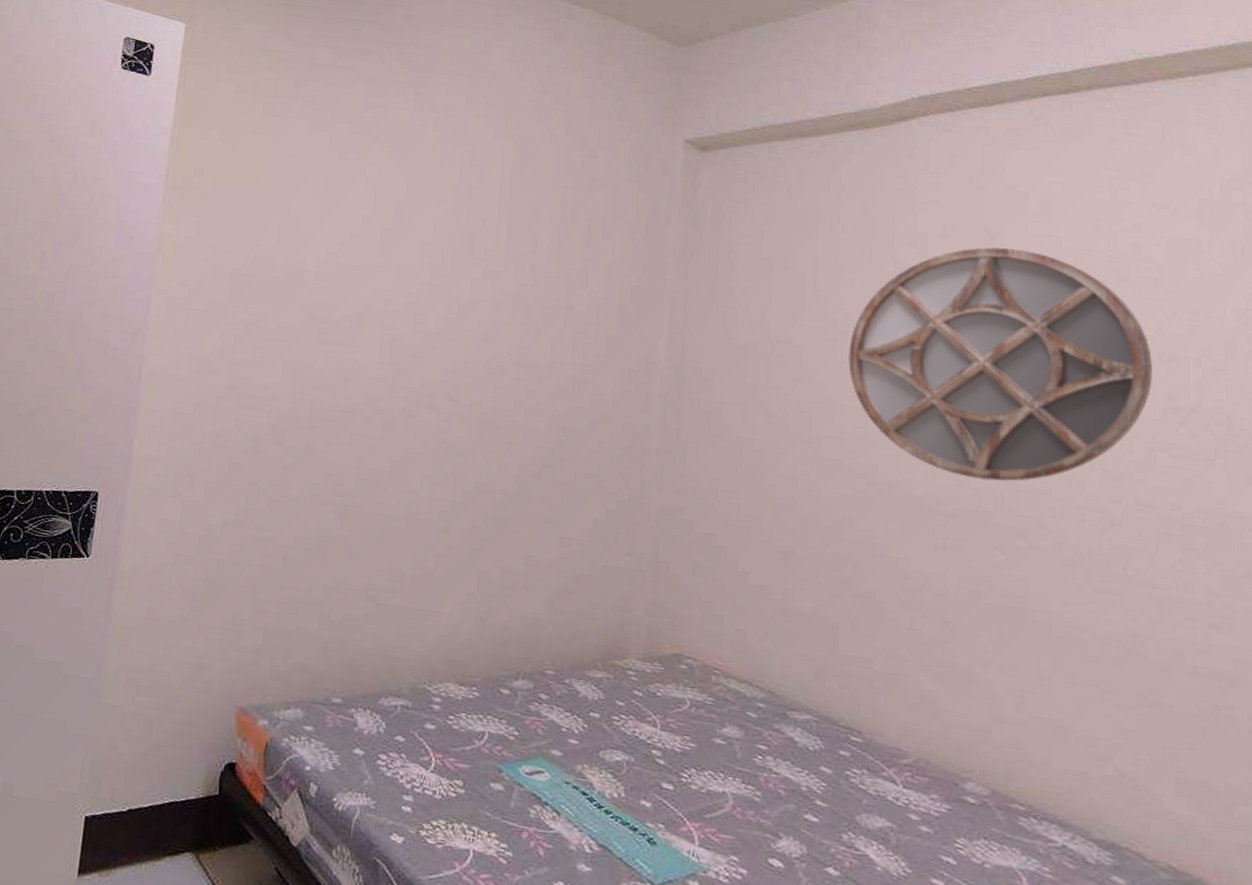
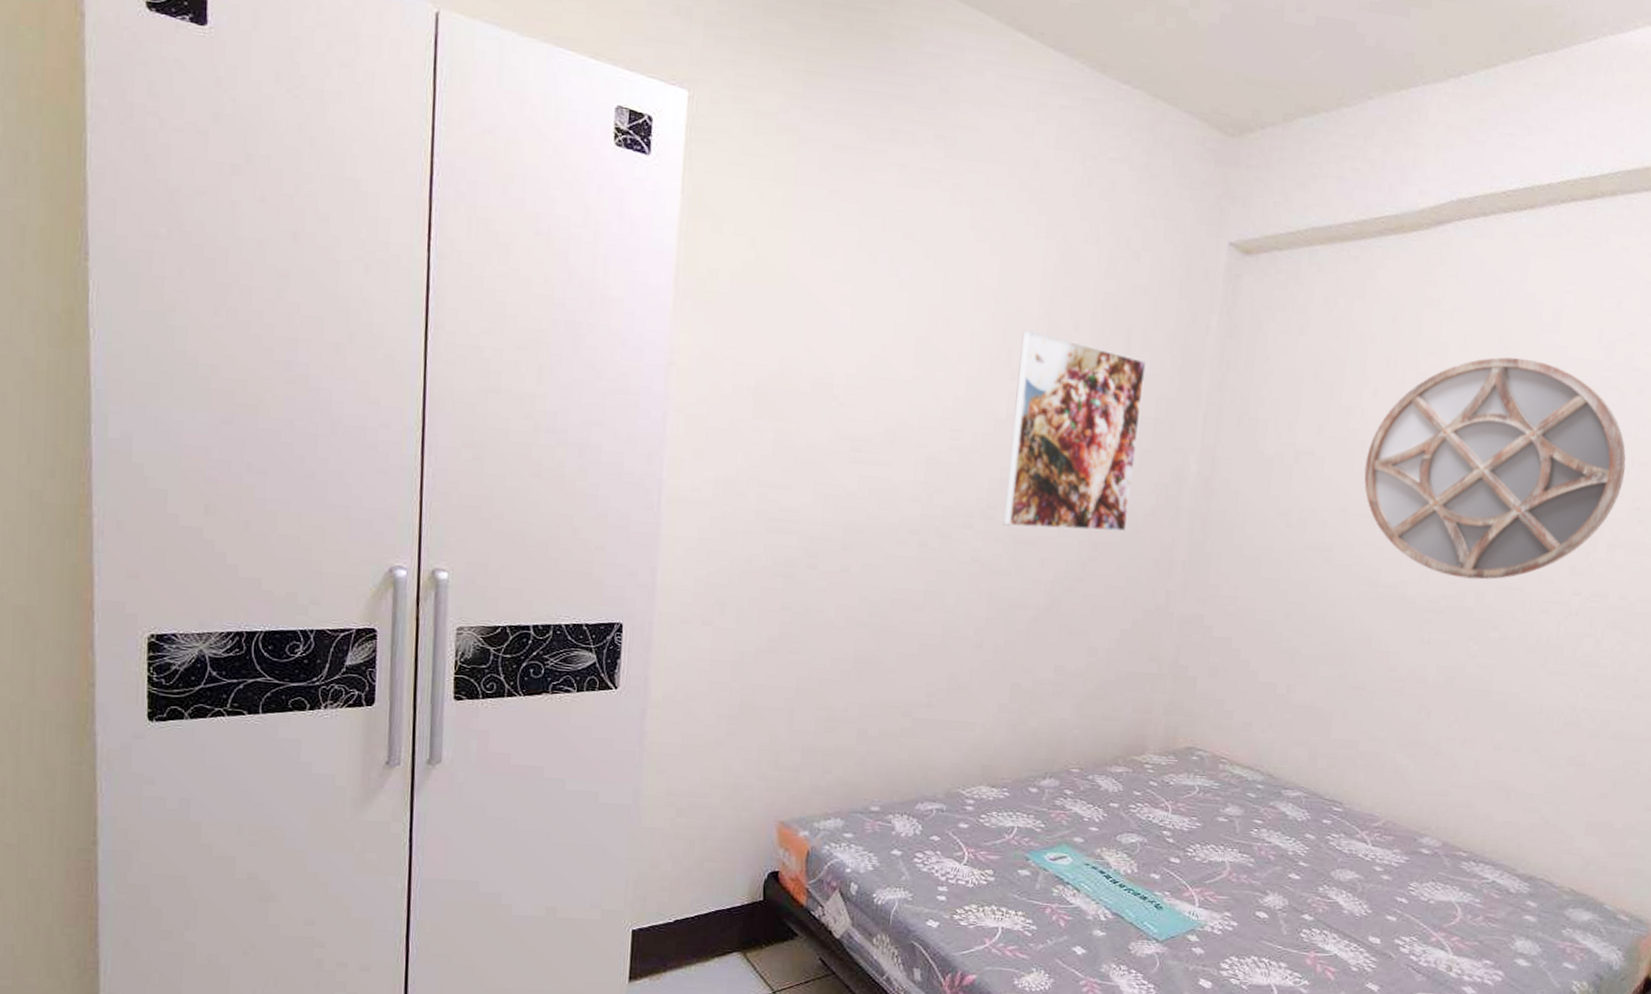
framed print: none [468,222,608,418] -> present [1003,330,1147,533]

